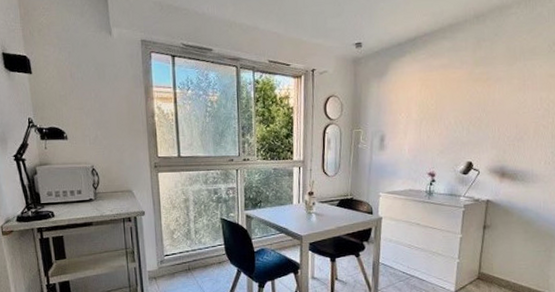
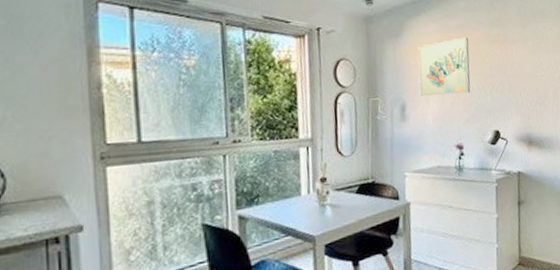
wall art: none [398,76,451,129] -> present [418,37,471,96]

